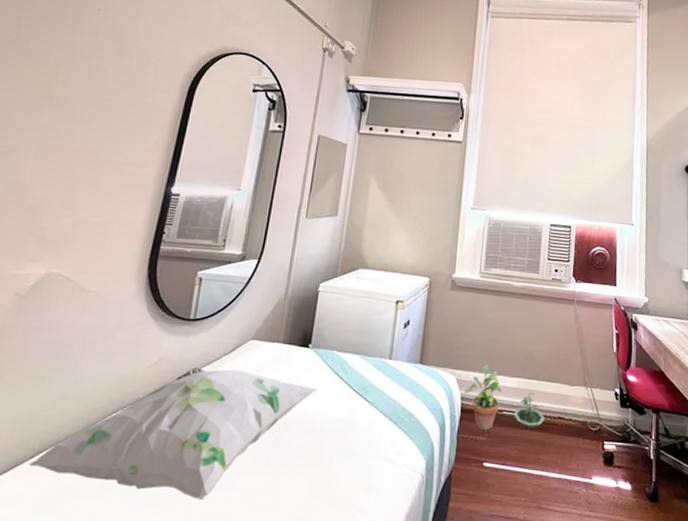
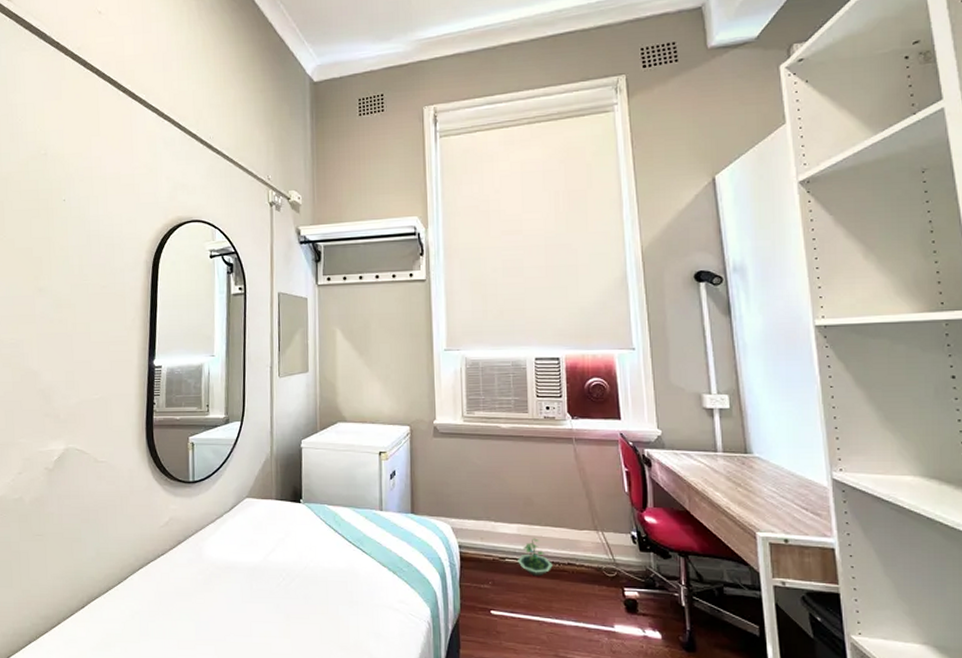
decorative pillow: present [28,367,318,499] -> none [81,526,315,644]
potted plant: present [463,365,502,429] -> none [461,512,502,577]

